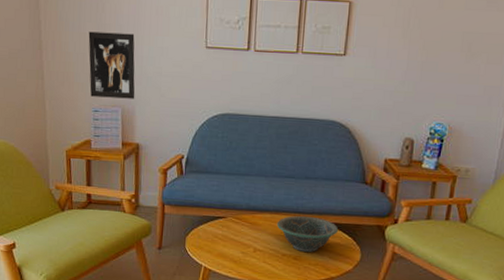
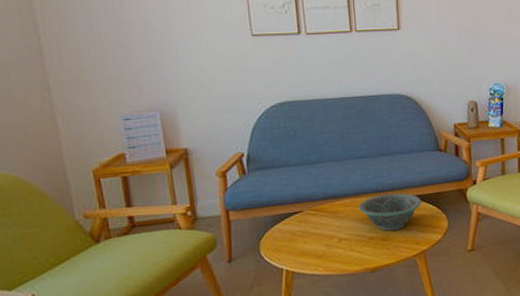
wall art: present [88,31,135,99] -> none [105,28,175,104]

